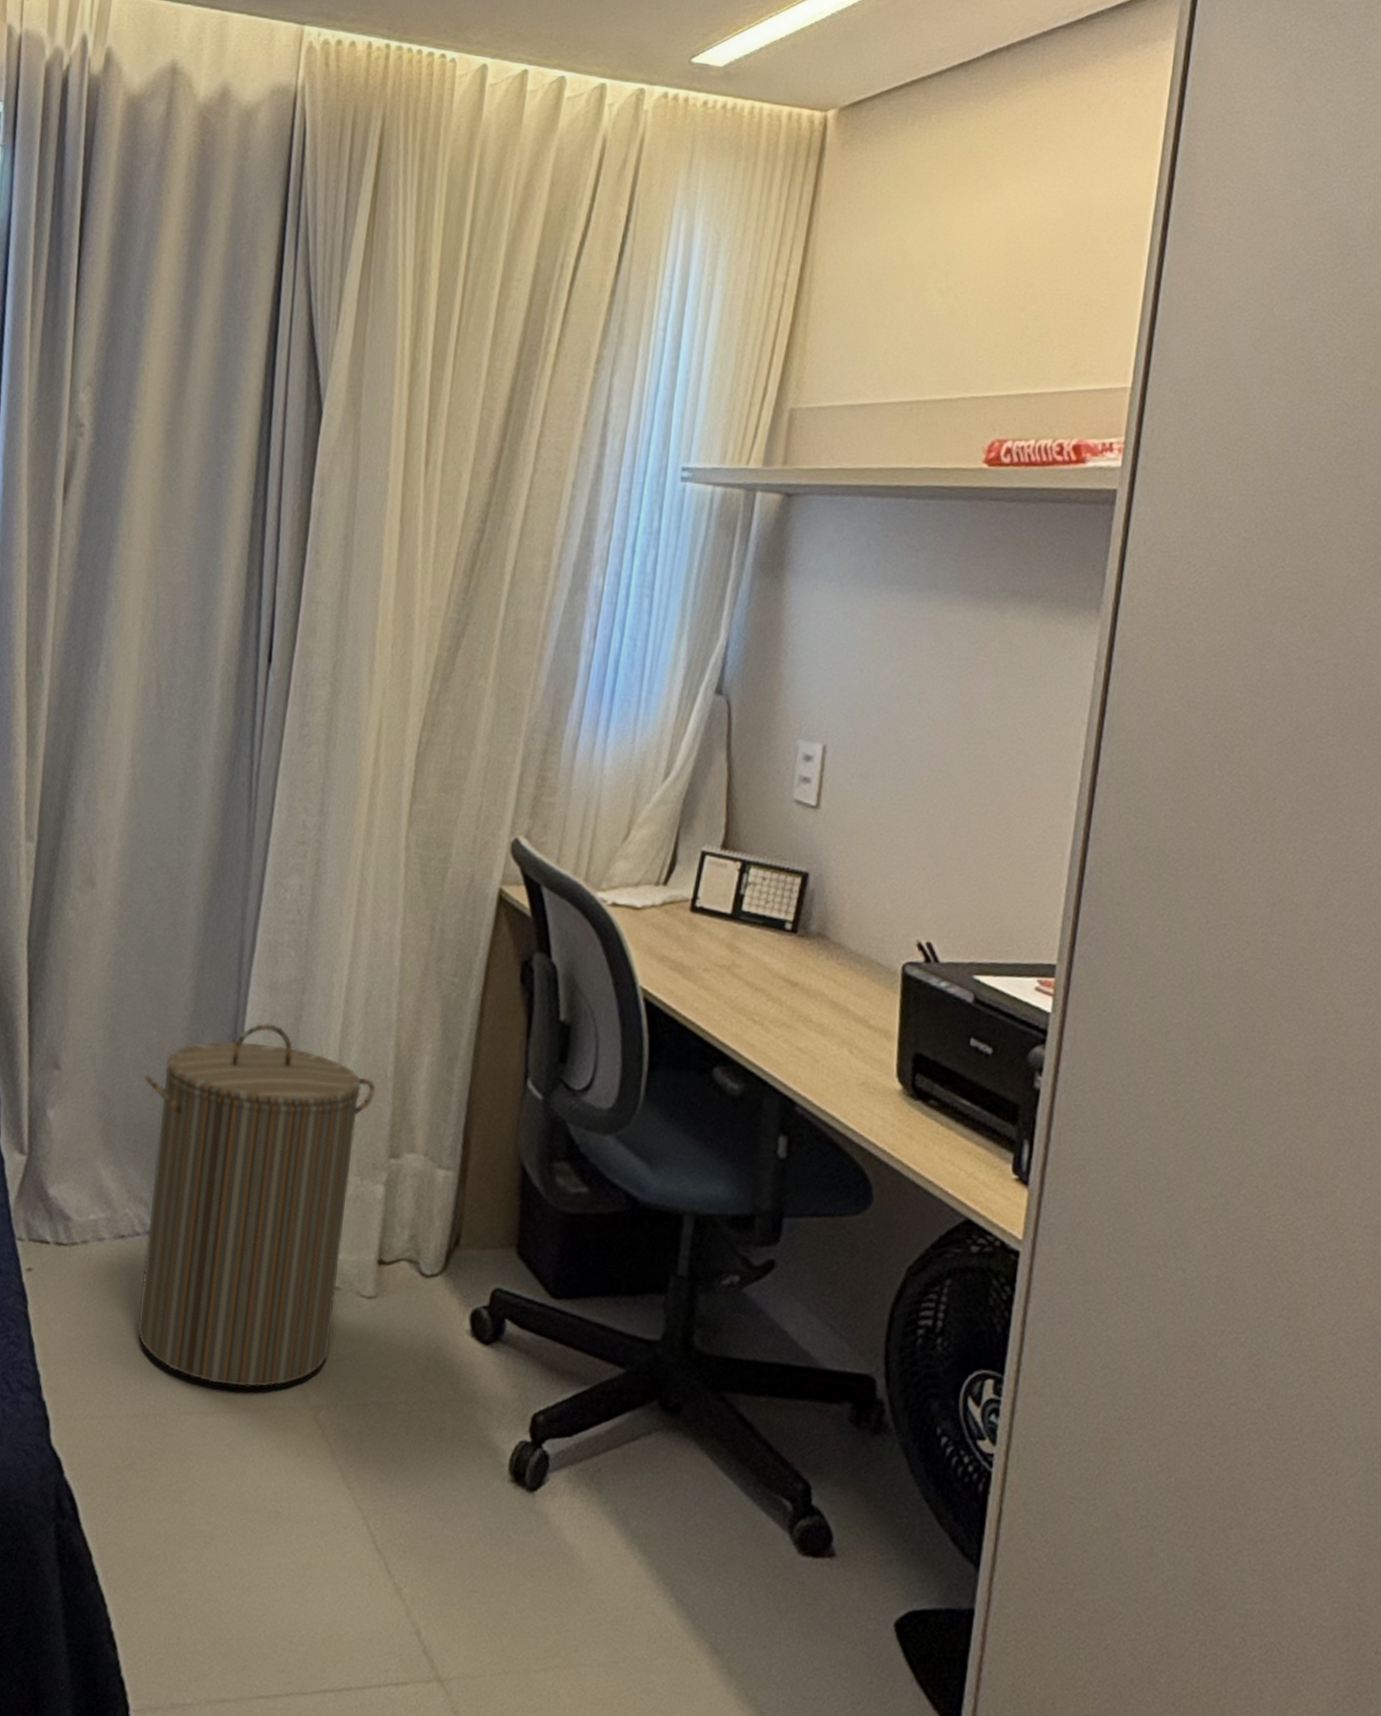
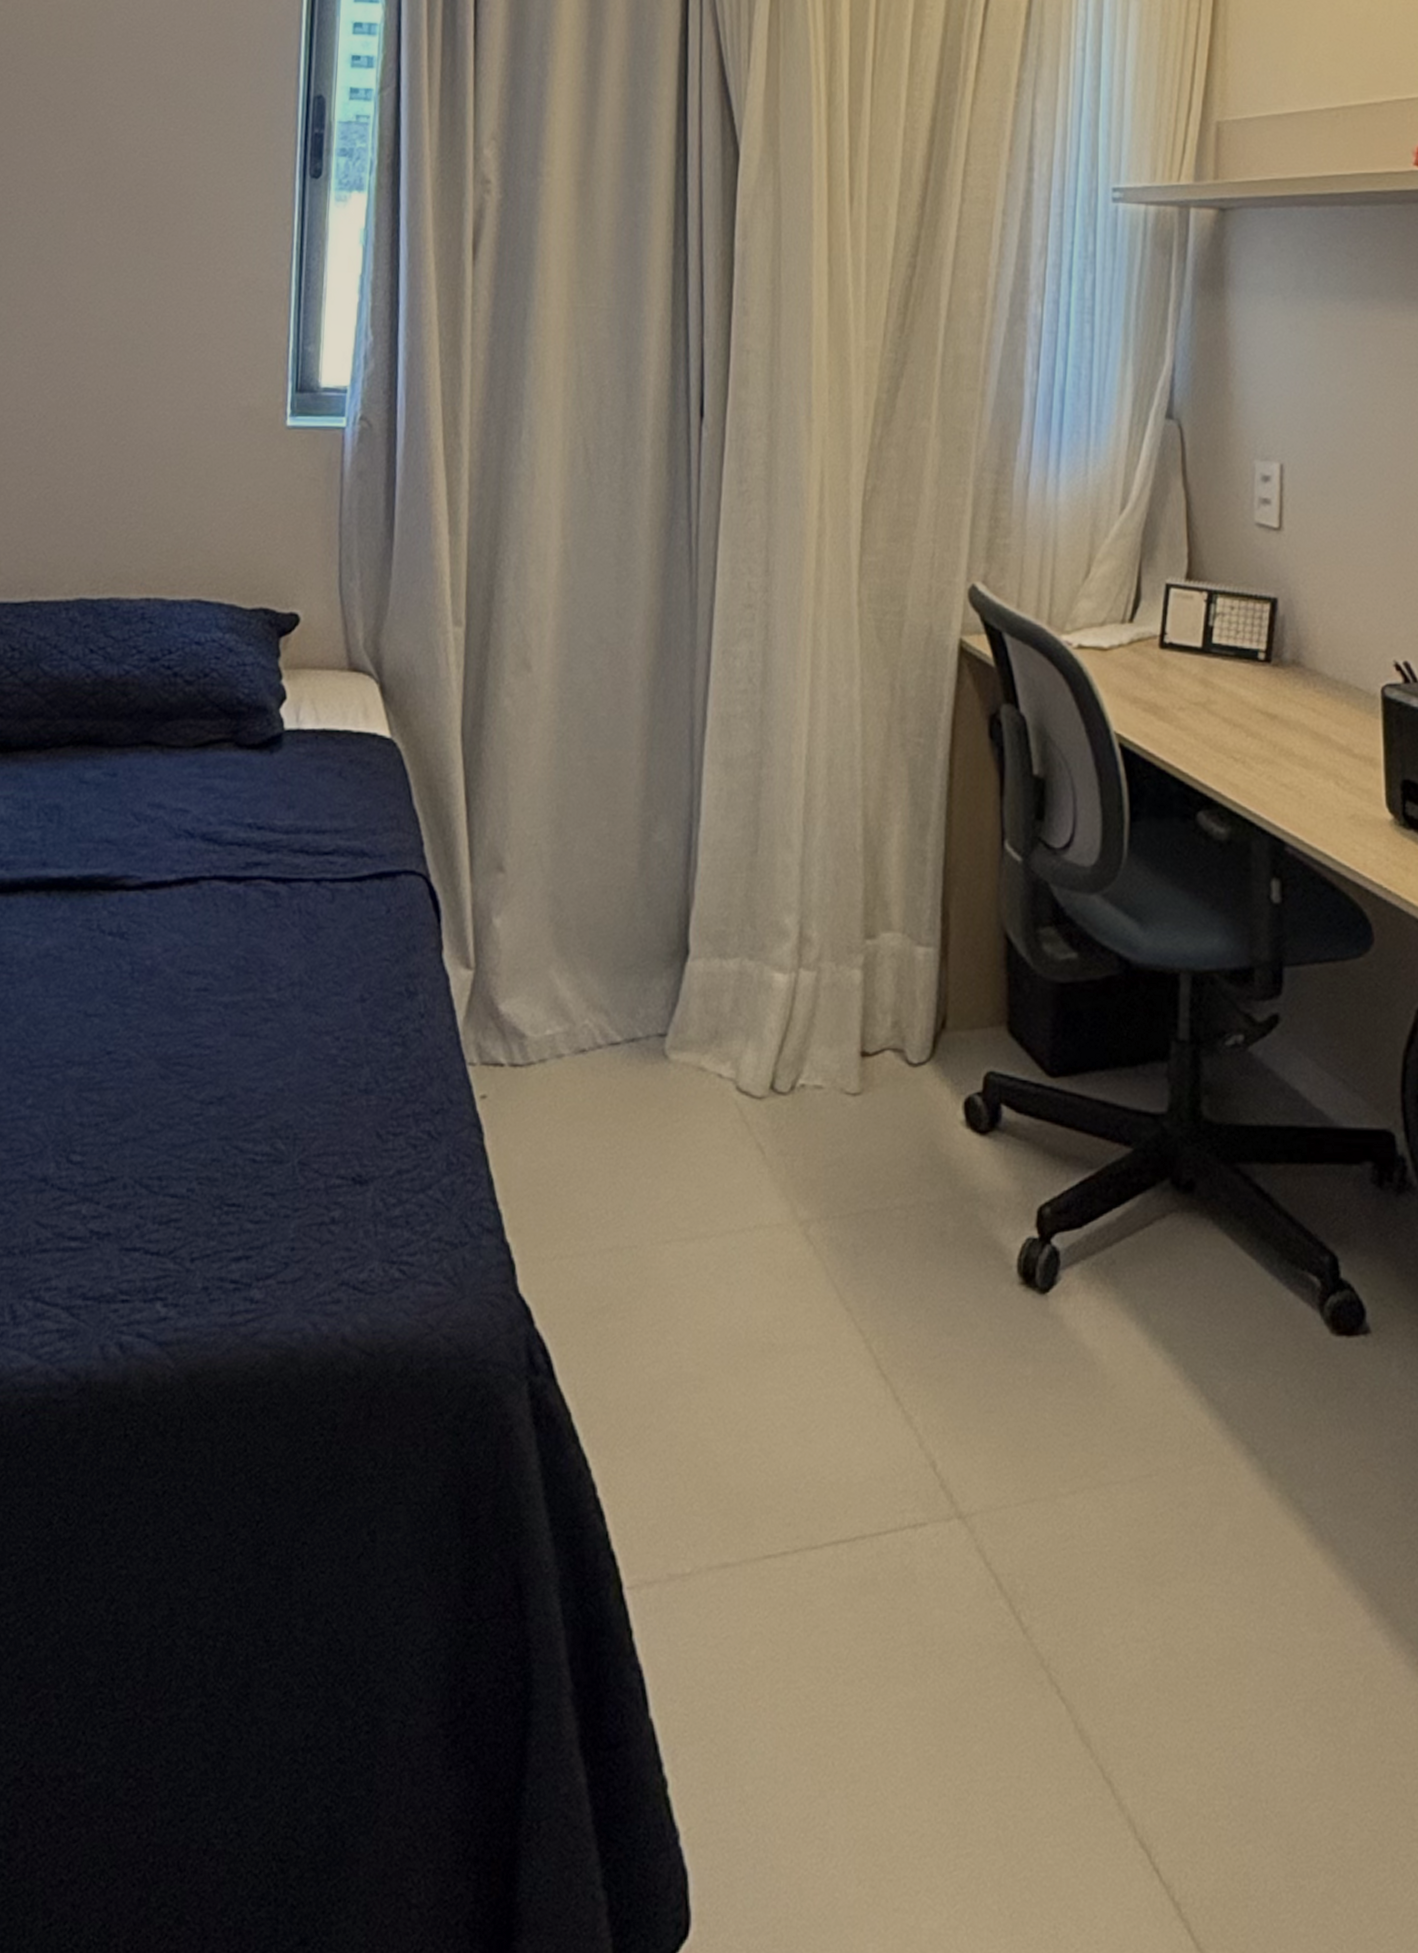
laundry hamper: present [136,1023,376,1387] -> none [596,803,846,1207]

